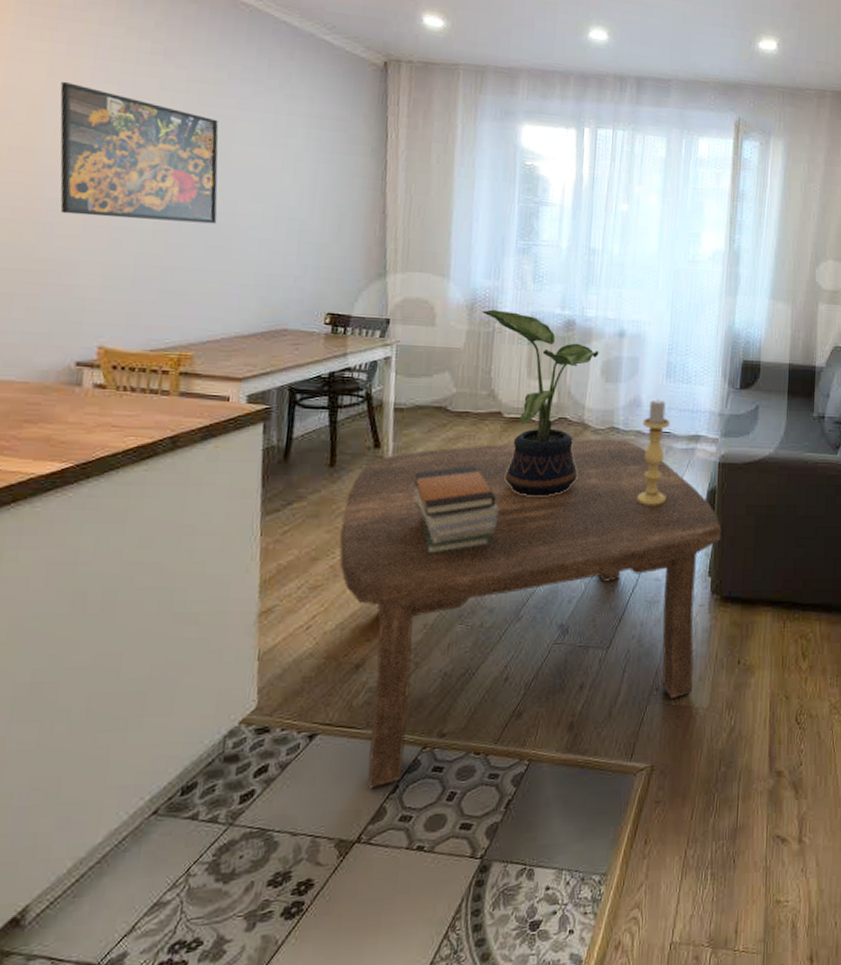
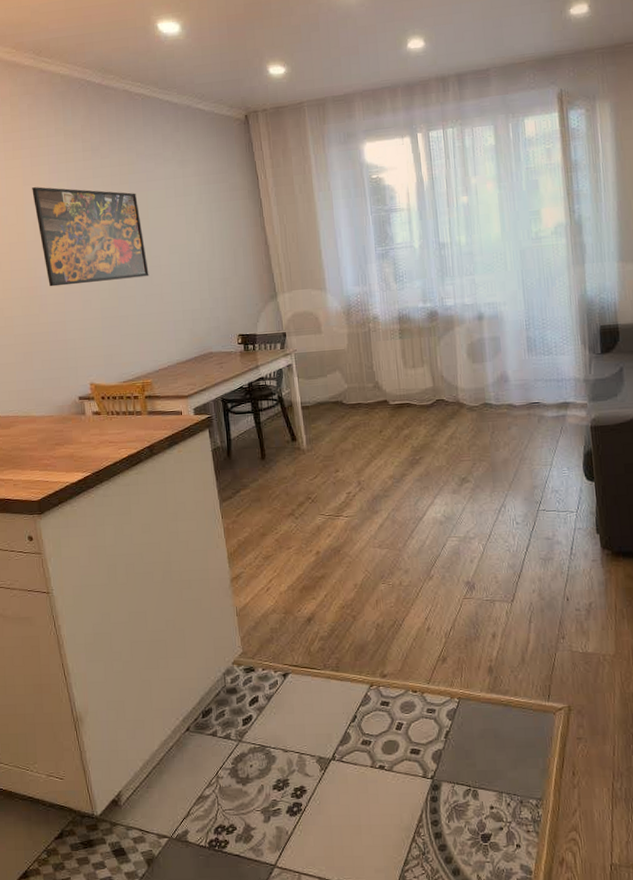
coffee table: present [339,438,722,789] -> none [278,414,604,718]
book stack: present [413,466,499,554] -> none [326,449,400,526]
potted plant: present [482,309,599,497] -> none [357,311,463,471]
candle holder: present [637,399,670,506] -> none [511,373,546,472]

